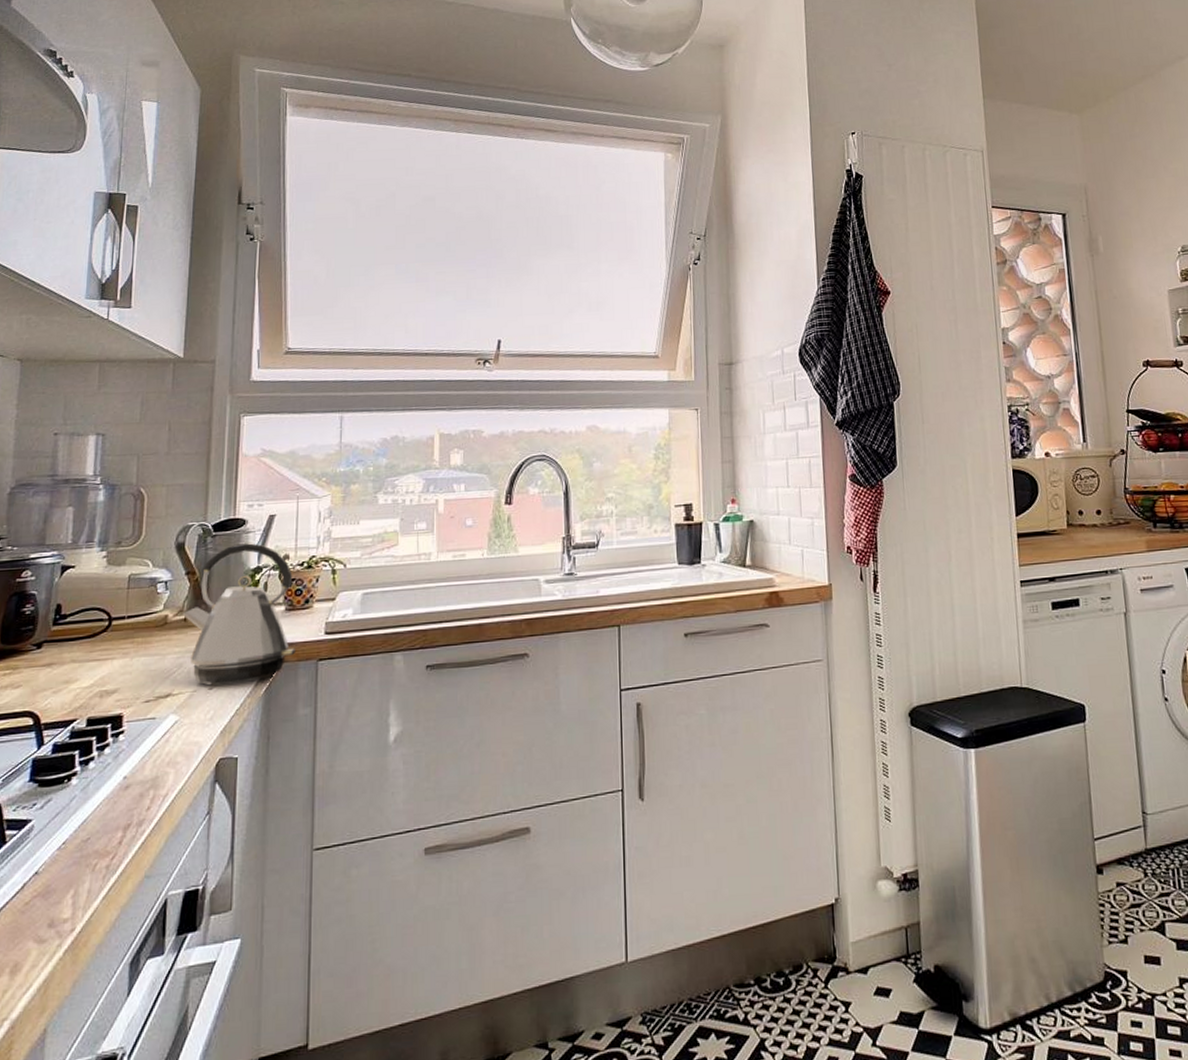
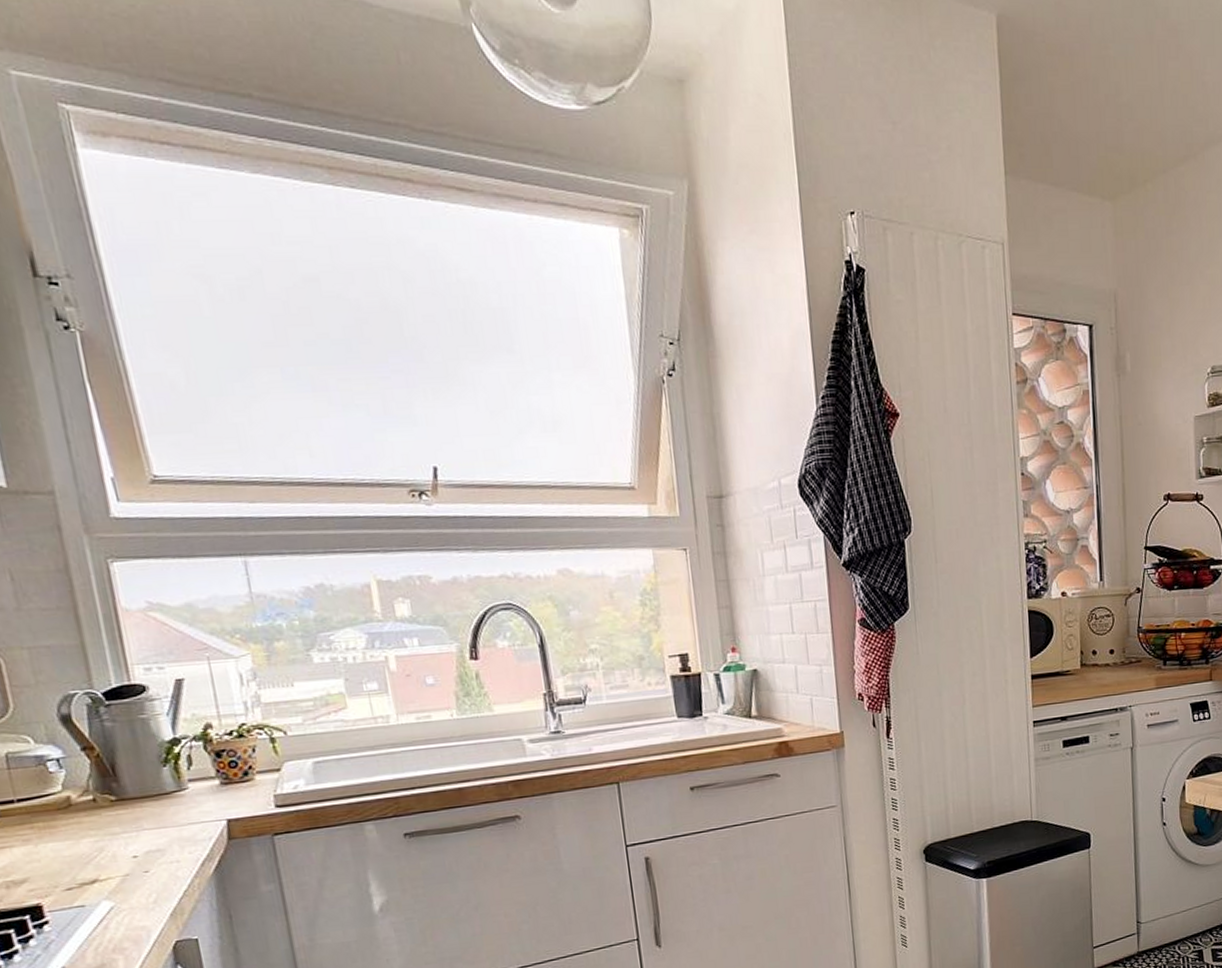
kettle: present [182,543,297,686] -> none [88,712,245,868]

